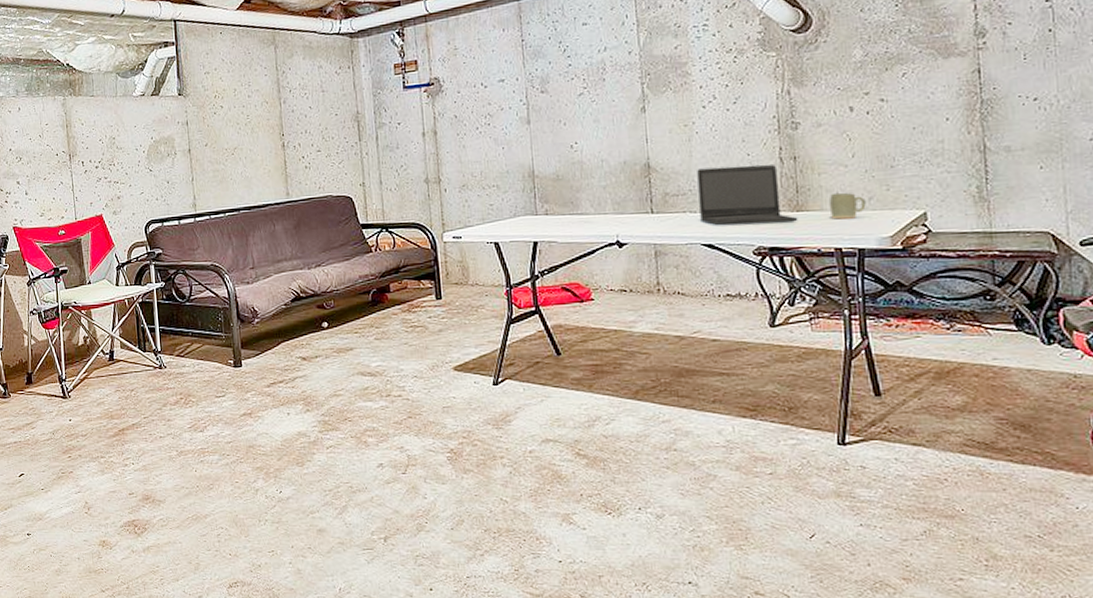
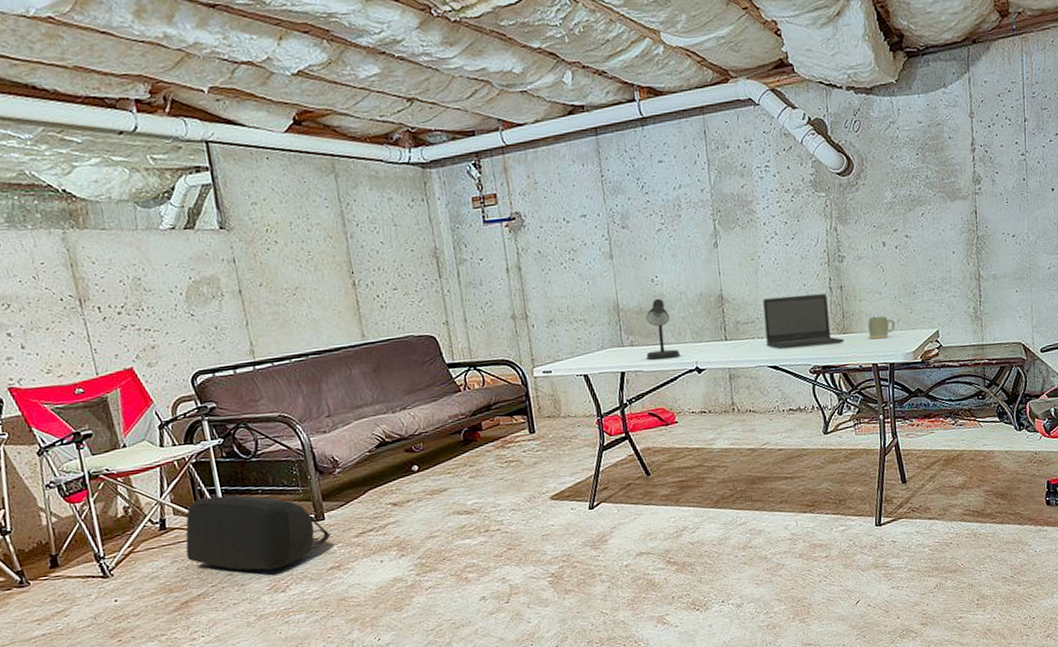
duffel bag: none [127,335,245,408] -> present [185,495,329,570]
desk lamp: none [561,165,600,231] -> present [646,298,681,360]

